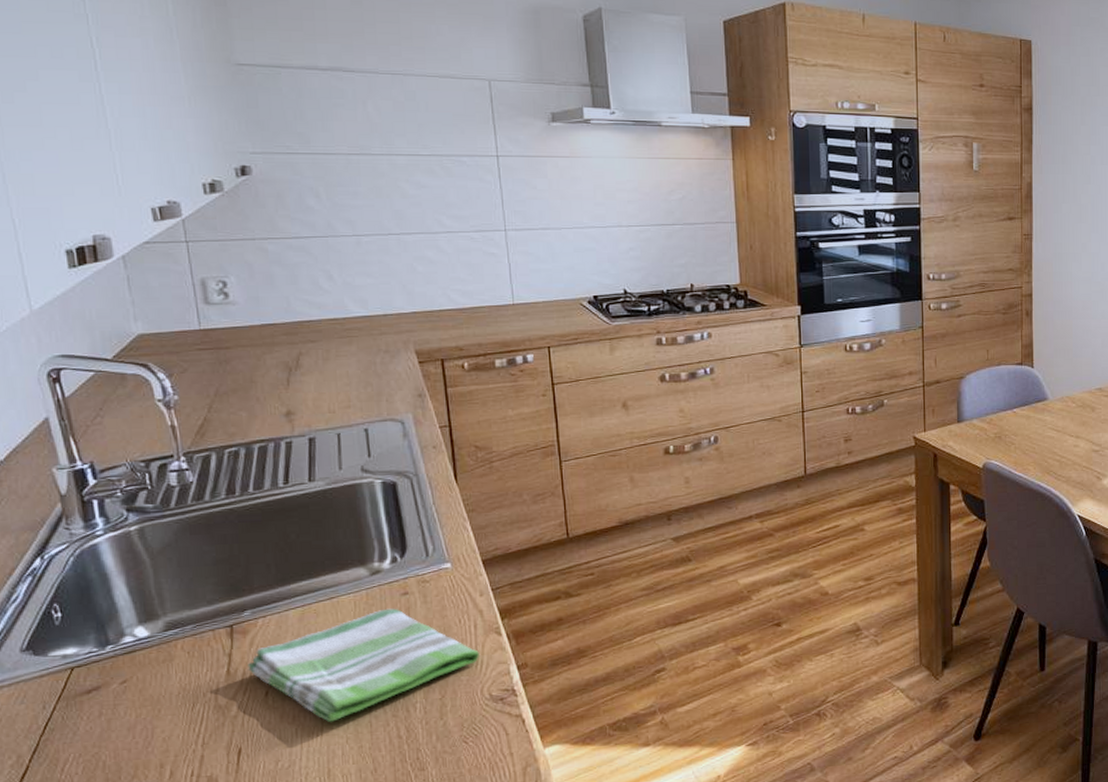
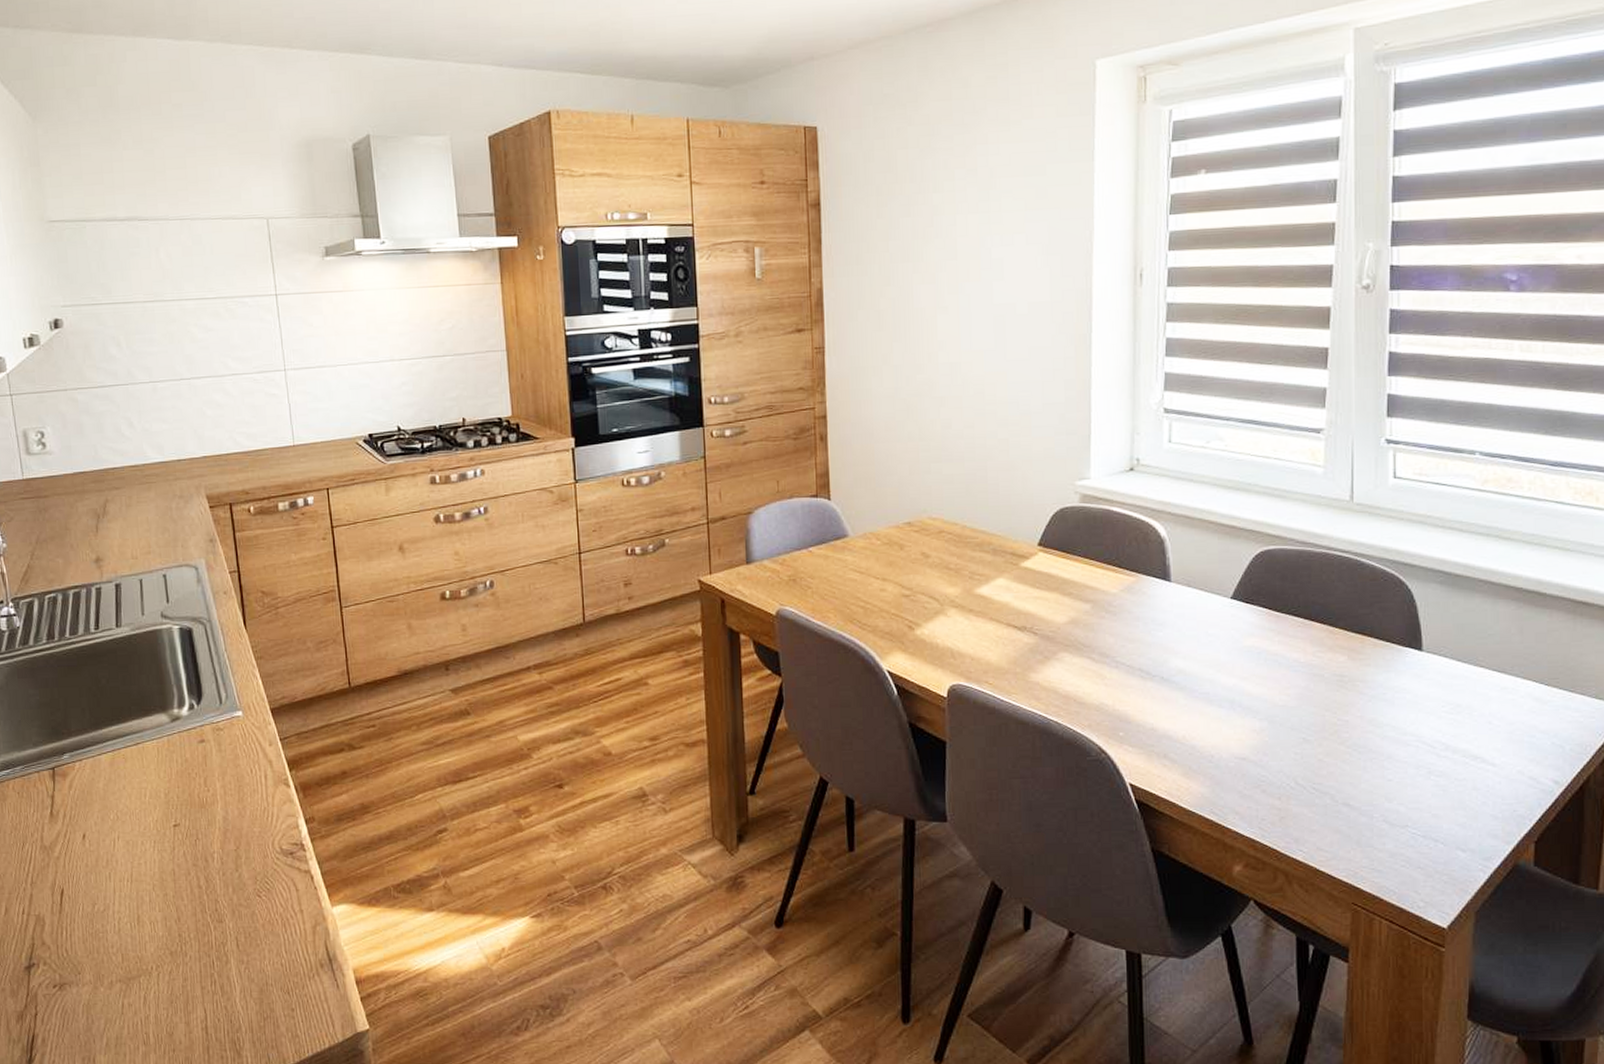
dish towel: present [248,608,479,722] -> none [68,756,270,868]

